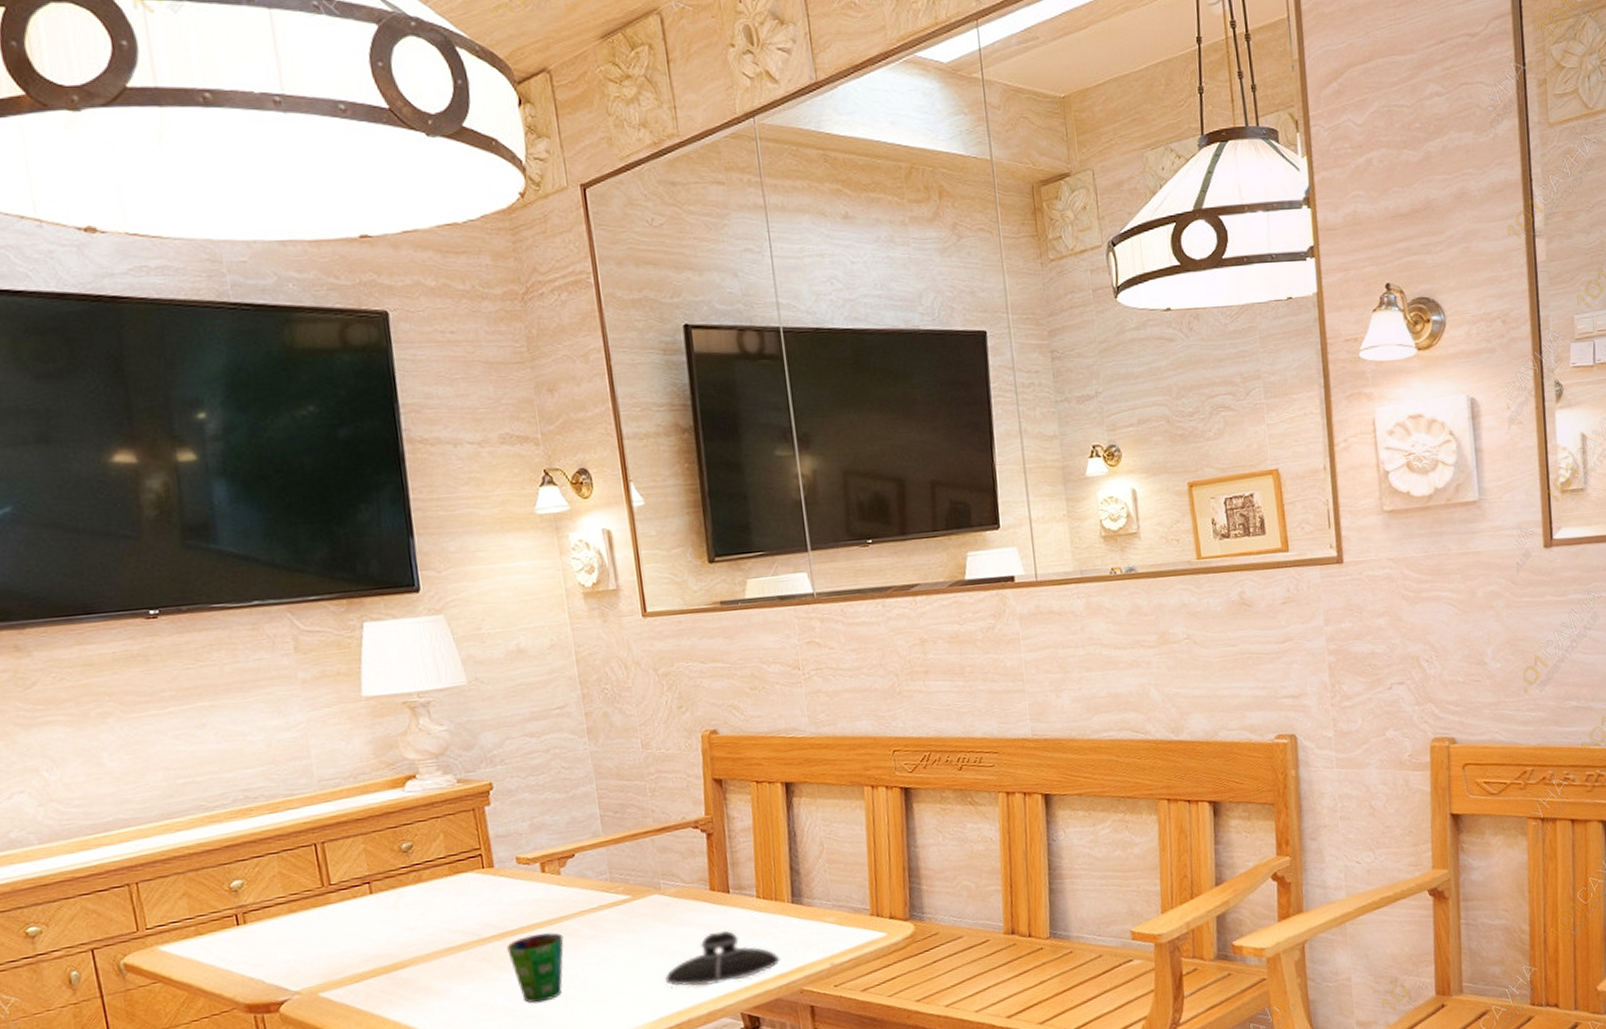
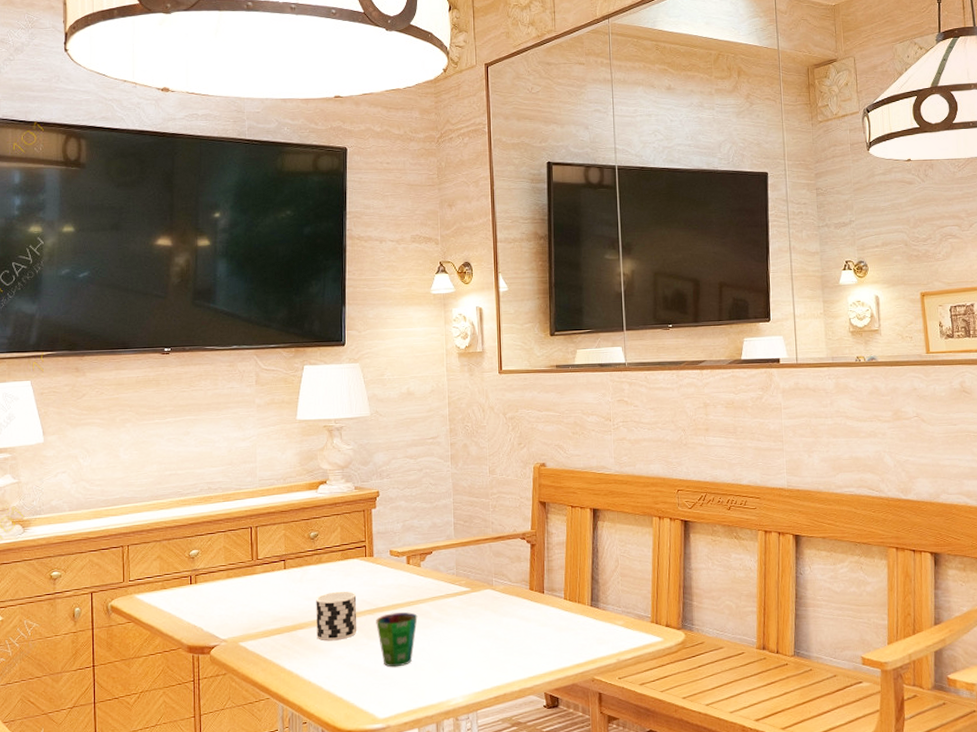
cup: none [420,913,483,980] -> present [316,591,357,641]
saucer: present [665,929,781,987] -> none [490,622,578,667]

